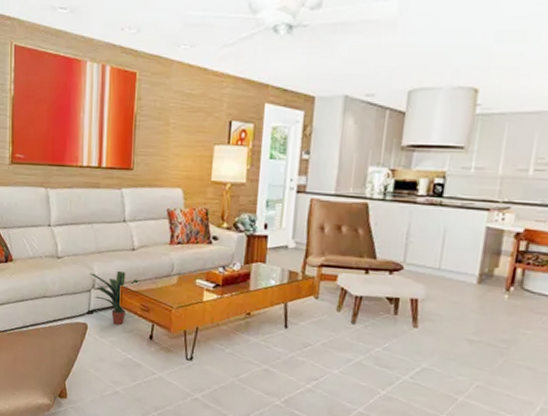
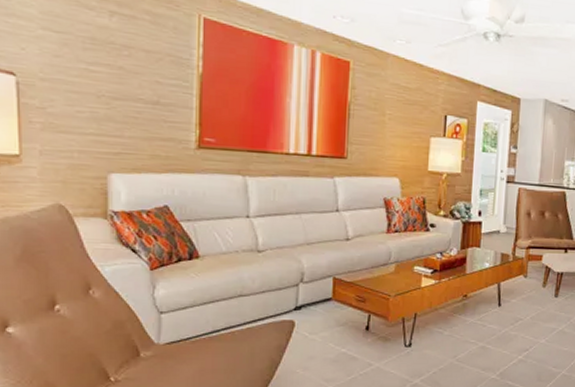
potted plant: present [89,271,140,326] -> none [297,263,355,319]

